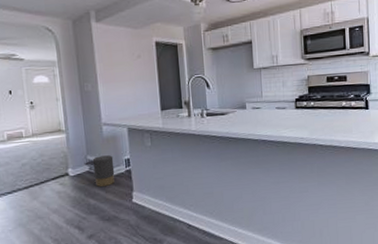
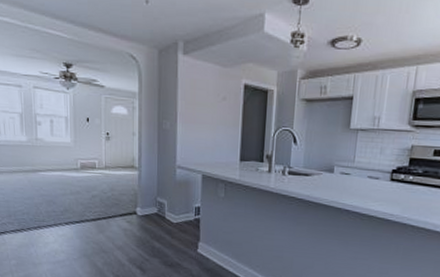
trash can: present [84,155,115,187] -> none [153,199,184,232]

